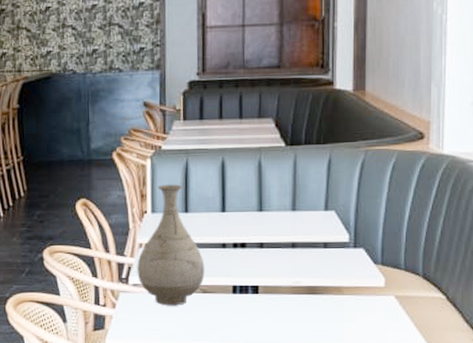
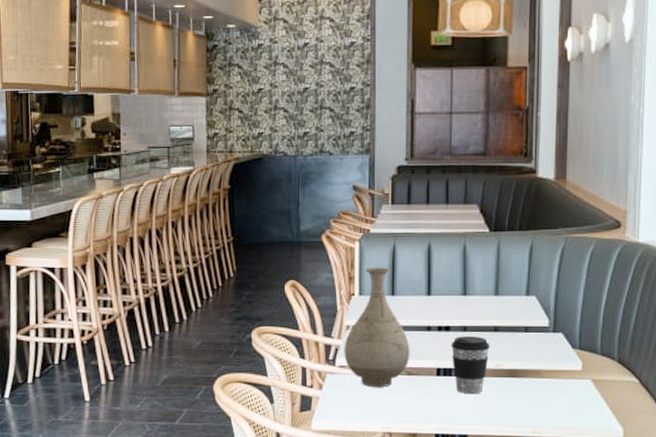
coffee cup: none [247,252,288,312] -> present [451,336,490,394]

